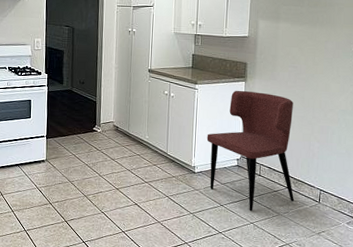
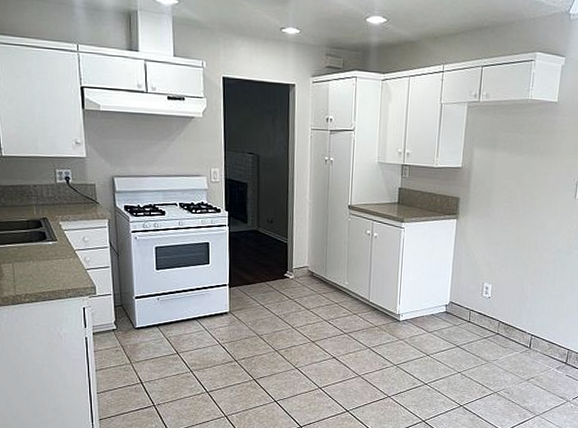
dining chair: present [206,90,295,211] -> none [413,228,508,360]

